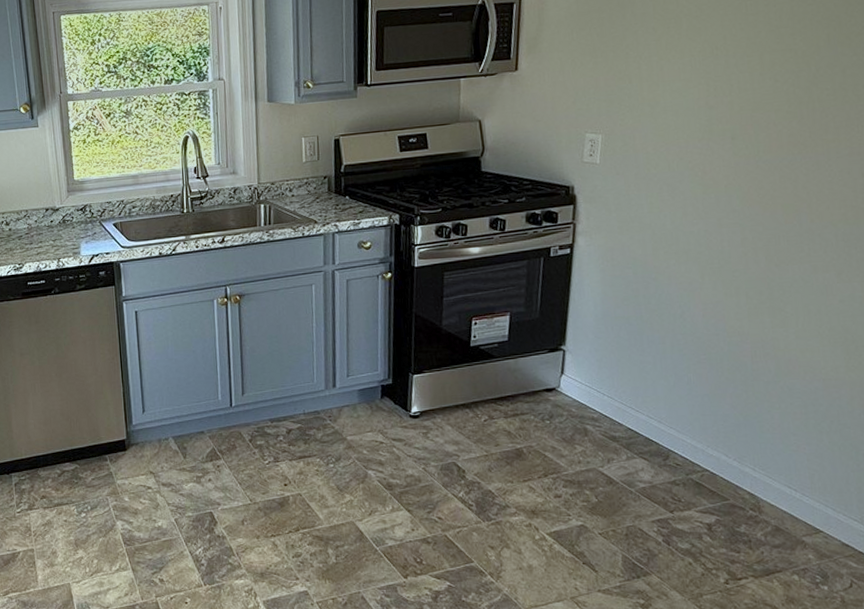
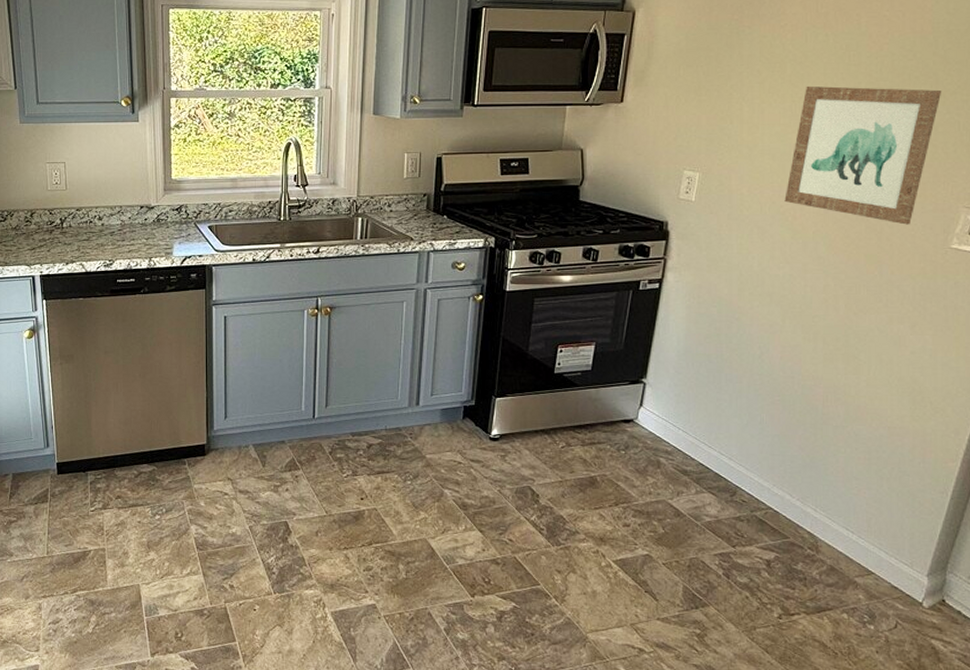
wall art: none [692,32,847,172] -> present [784,85,942,225]

